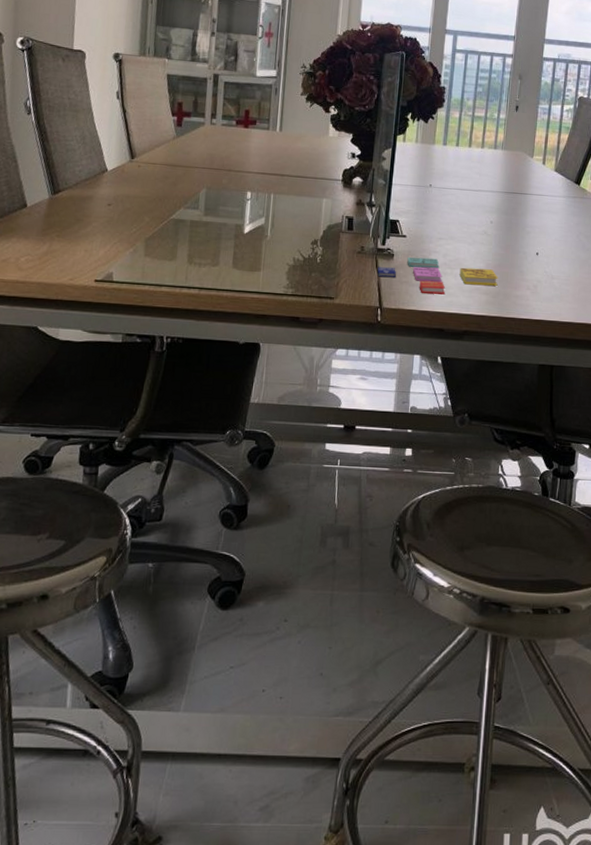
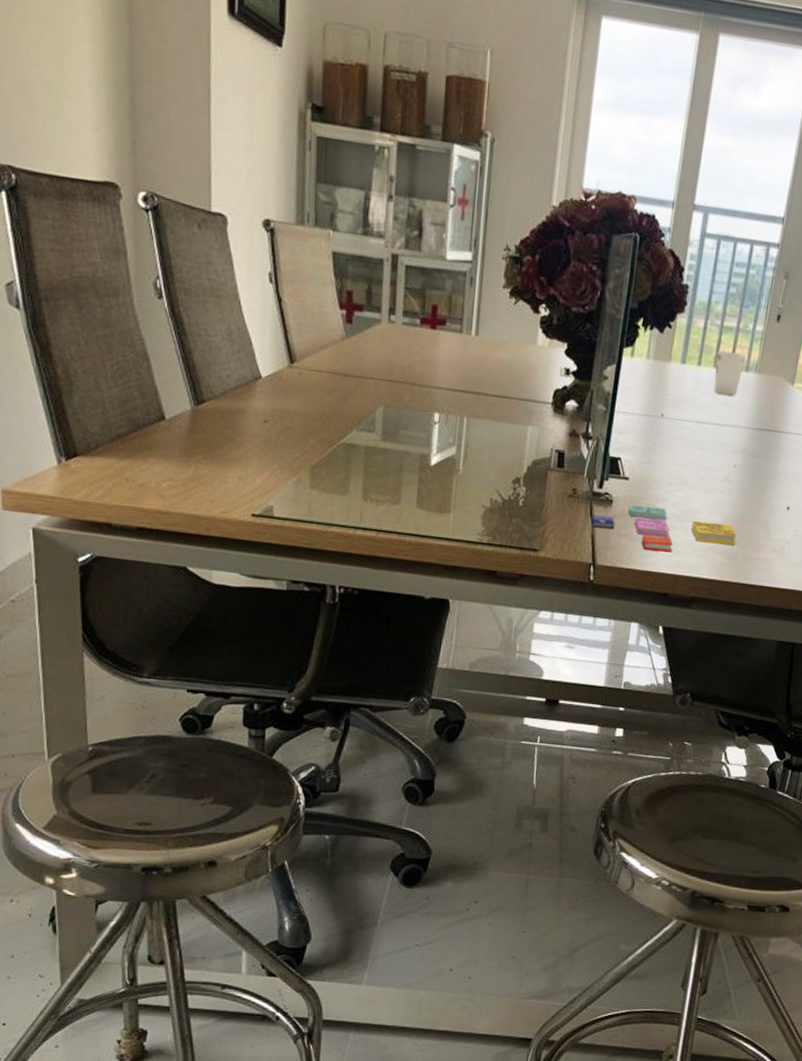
cup: none [470,134,494,168] -> present [713,351,746,396]

